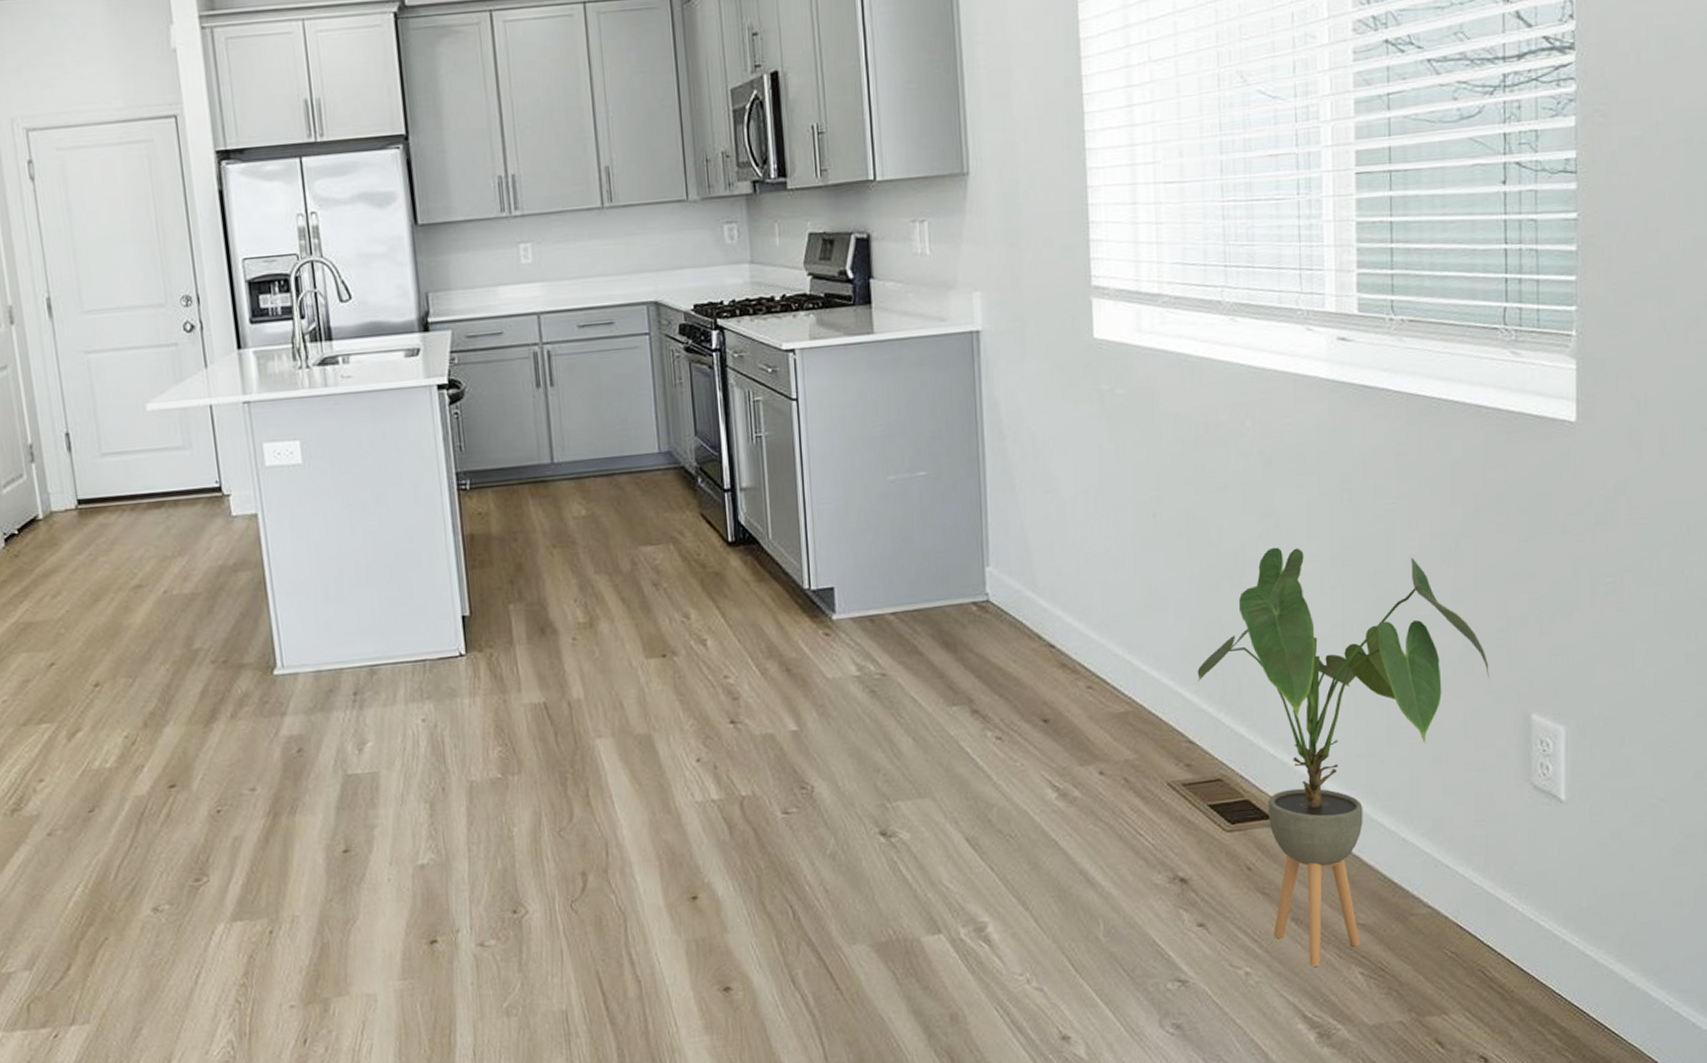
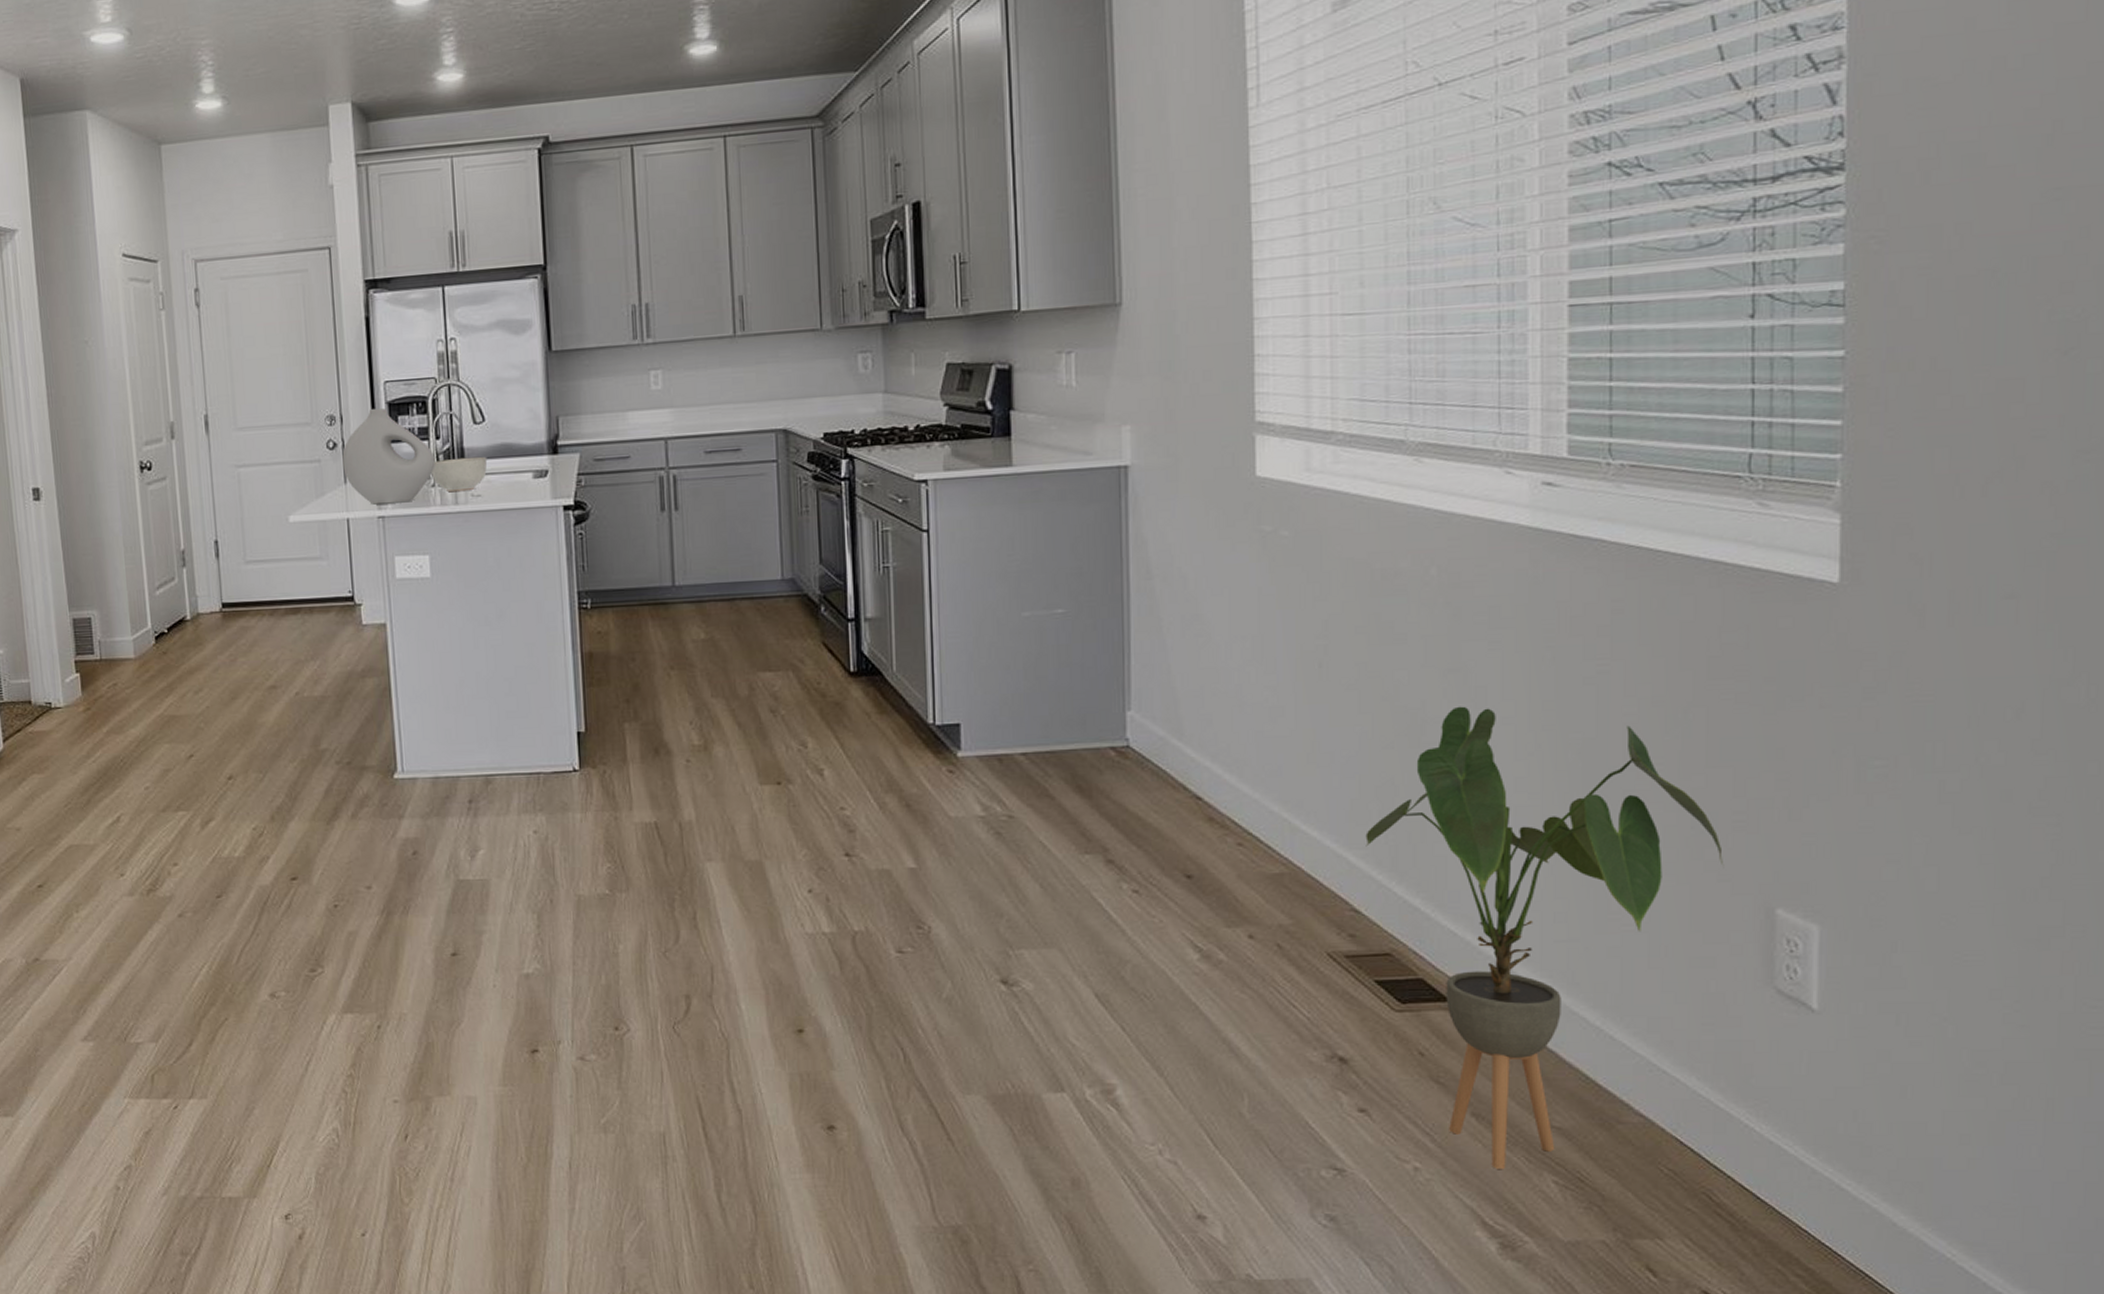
vase: none [201,287,302,389] -> present [342,408,435,505]
bowl: none [298,335,356,375] -> present [431,456,488,493]

